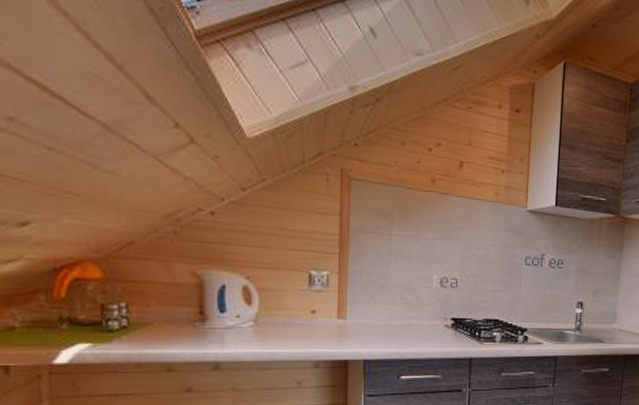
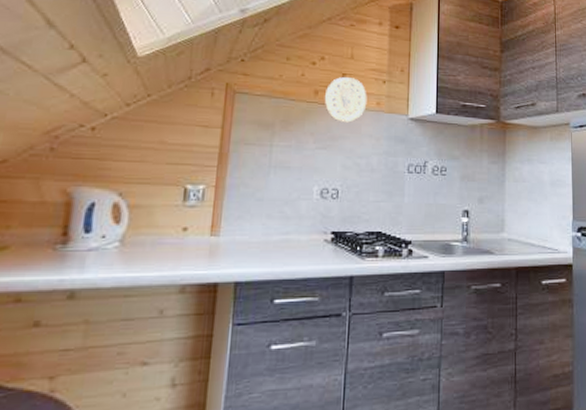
decorative plate: none [441,164,486,213] -> present [324,76,367,123]

